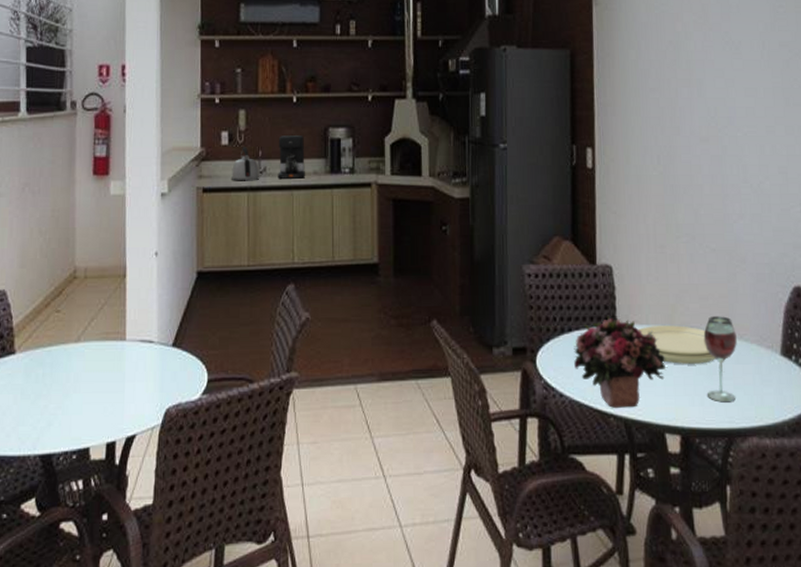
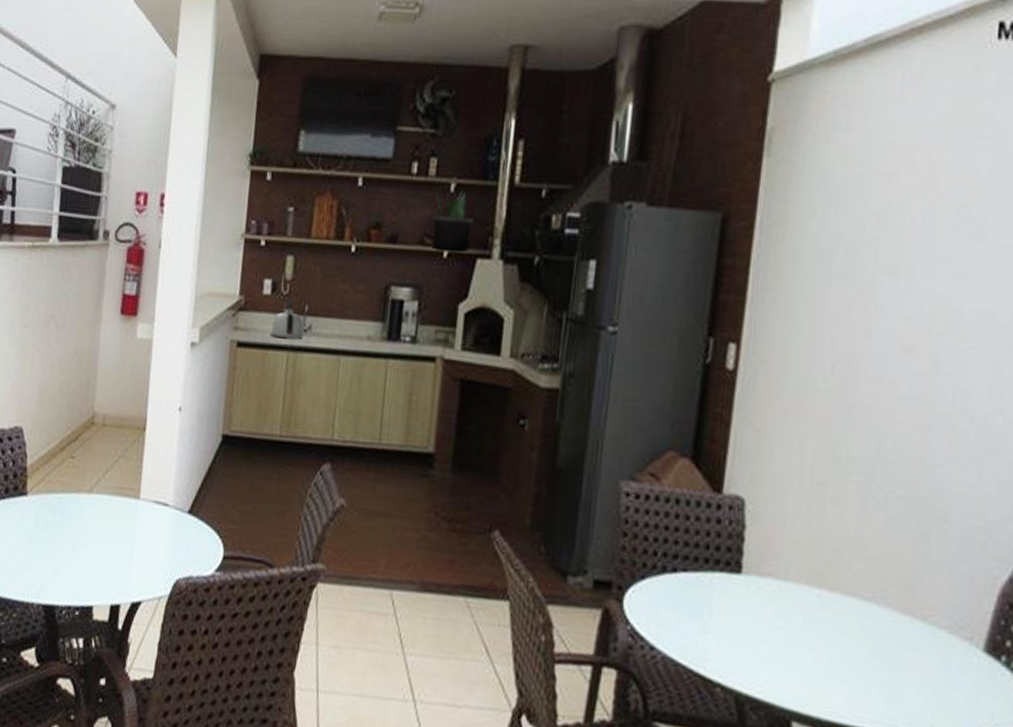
coffee maker: present [278,135,306,179] -> none [324,290,360,343]
planter: none [356,46,389,95] -> present [432,190,474,253]
bouquet: present [574,315,665,408] -> none [674,559,805,681]
plate: present [639,325,716,364] -> none [772,582,881,644]
wineglass: present [703,316,737,402] -> none [862,584,918,700]

